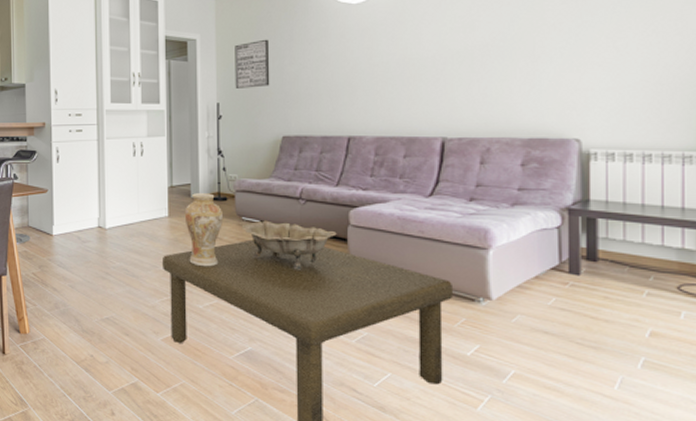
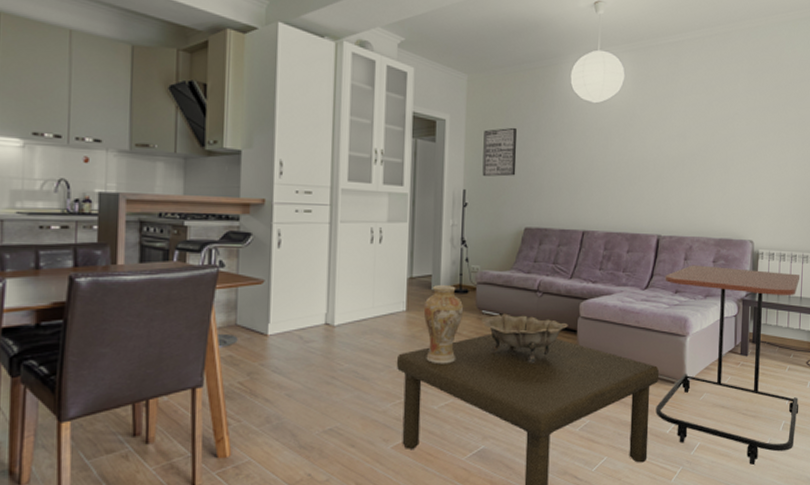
side table: none [451,169,668,405] -> present [656,265,800,465]

